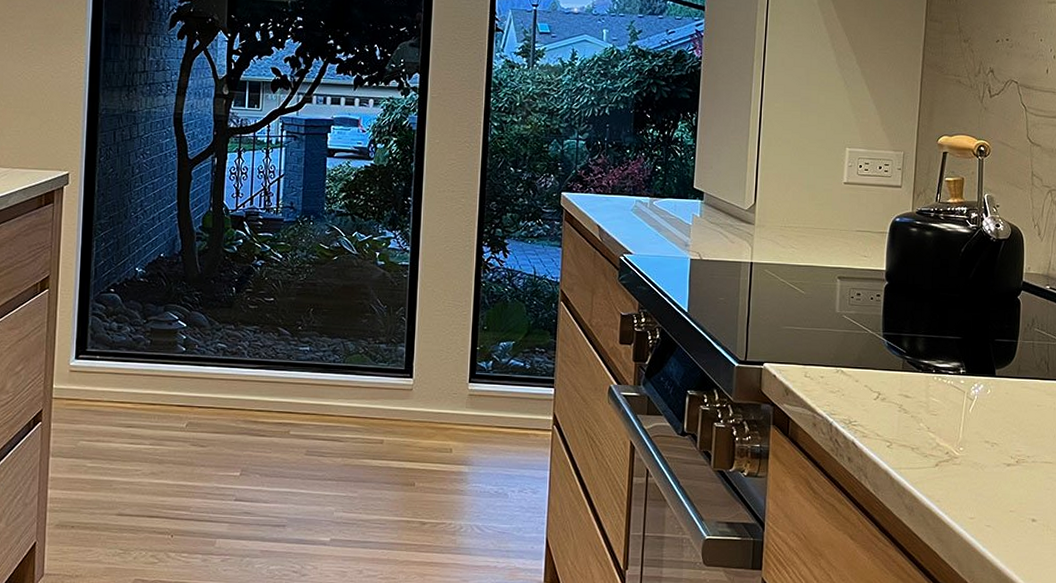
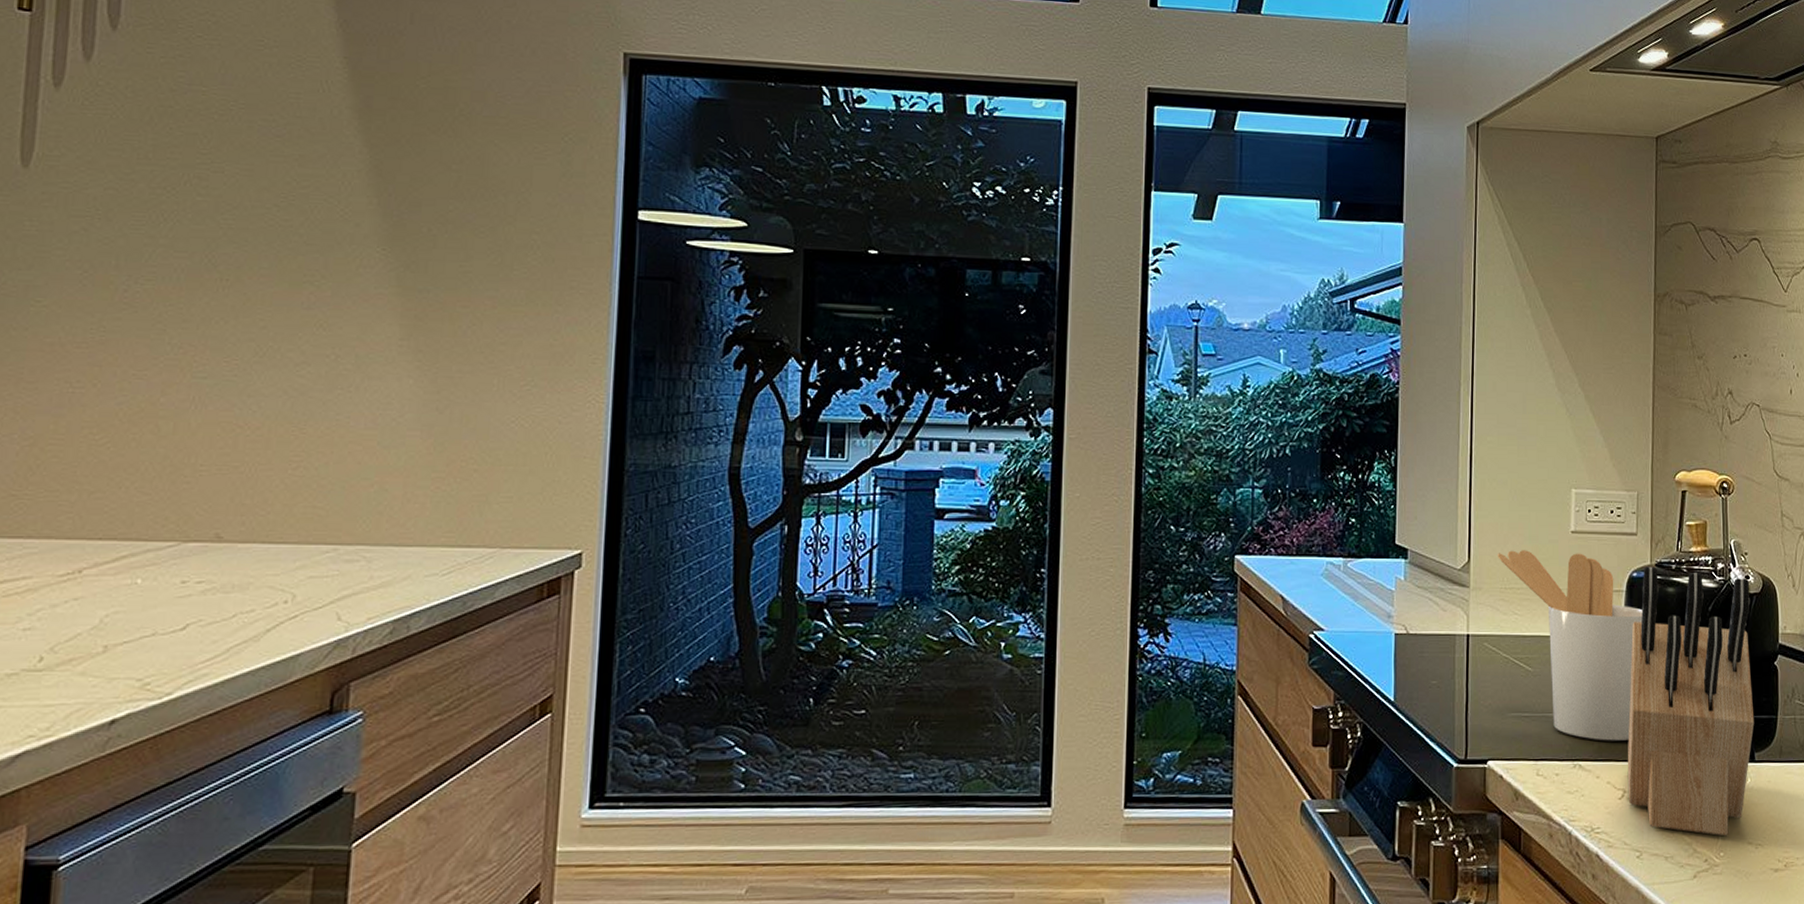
utensil holder: none [780,196,903,353] -> present [1498,550,1643,741]
knife block: none [882,213,999,435] -> present [1627,566,1755,837]

